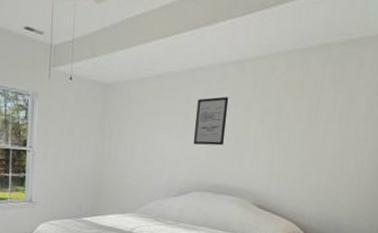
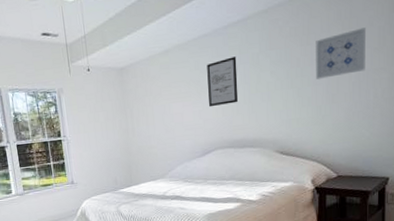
wall art: none [303,94,355,138] -> present [316,28,365,79]

